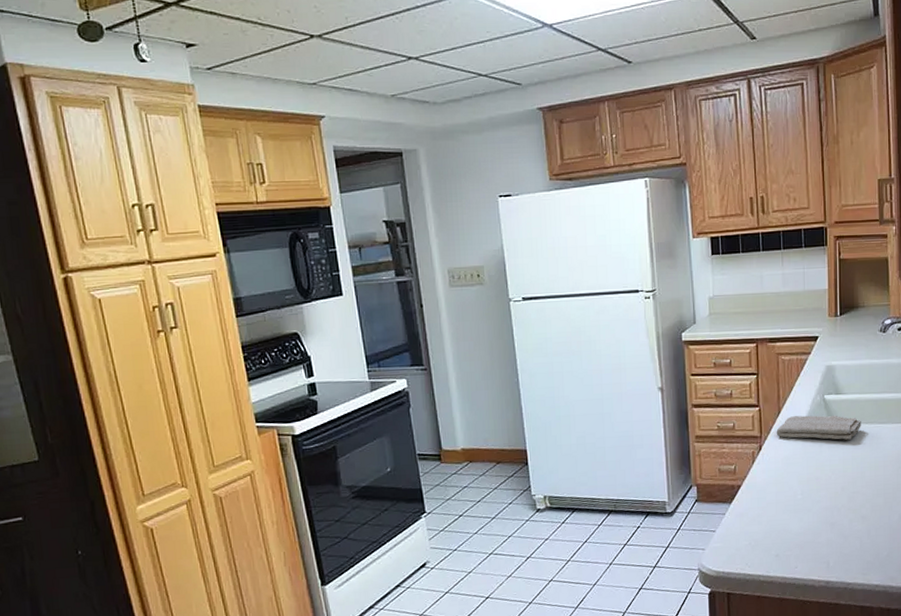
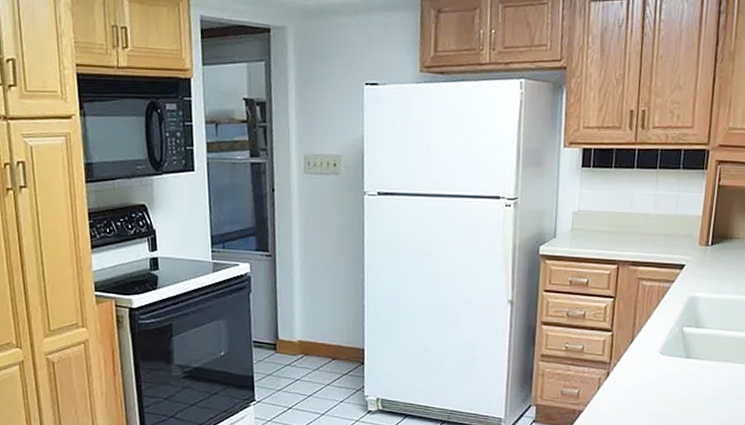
washcloth: present [776,415,861,440] -> none [627,345,719,377]

